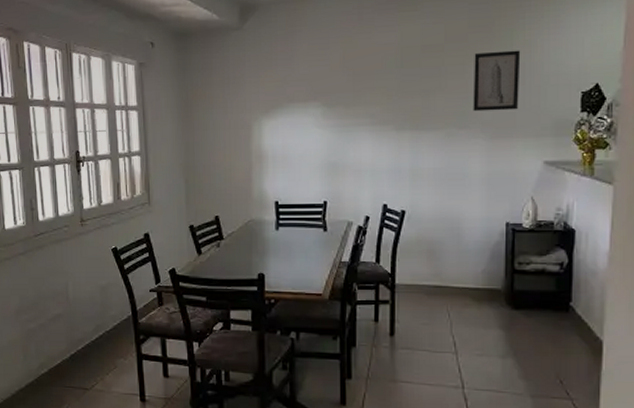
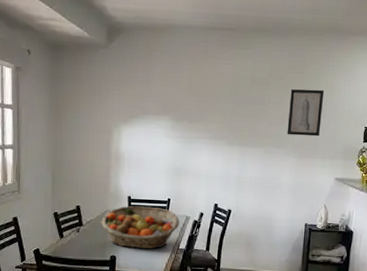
fruit basket: none [244,212,340,264] -> present [101,205,180,249]

